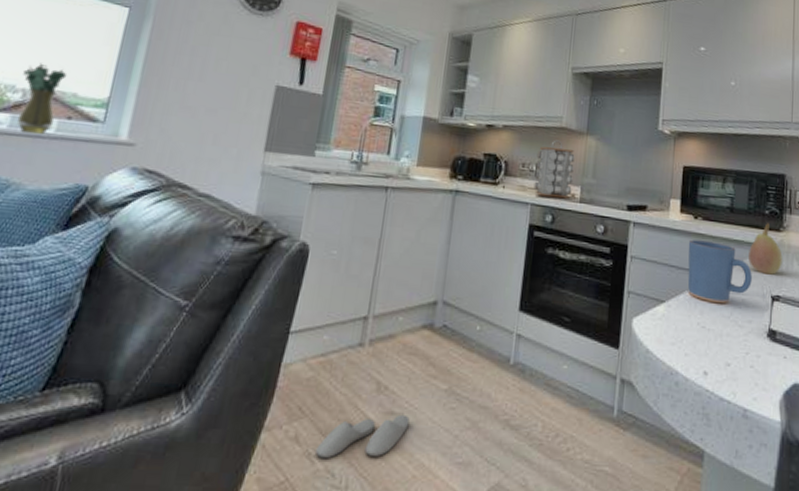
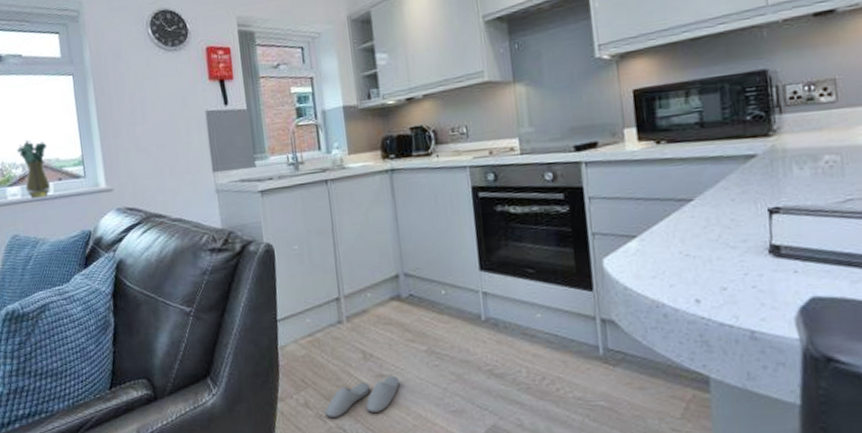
spice rack: present [533,140,575,200] -> none [464,96,510,157]
mug: present [687,239,752,304] -> none [653,163,741,229]
fruit: present [748,223,783,275] -> none [731,130,778,187]

